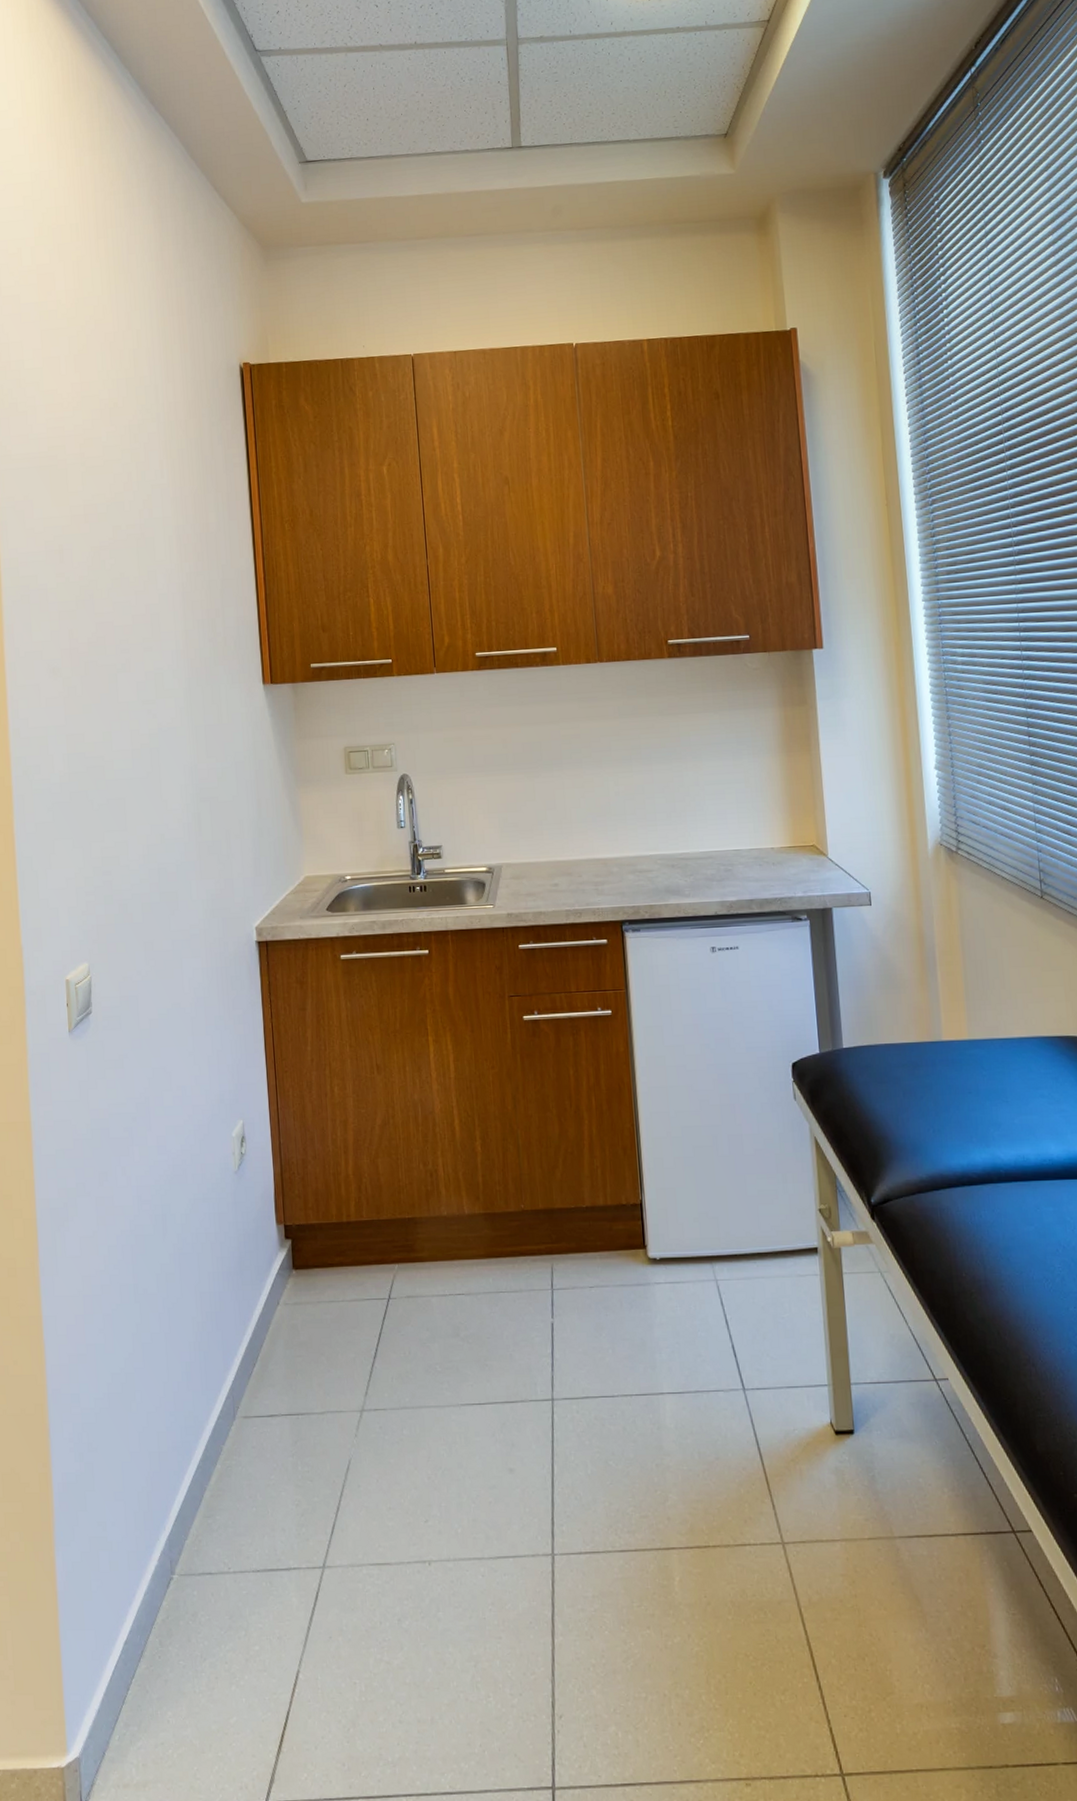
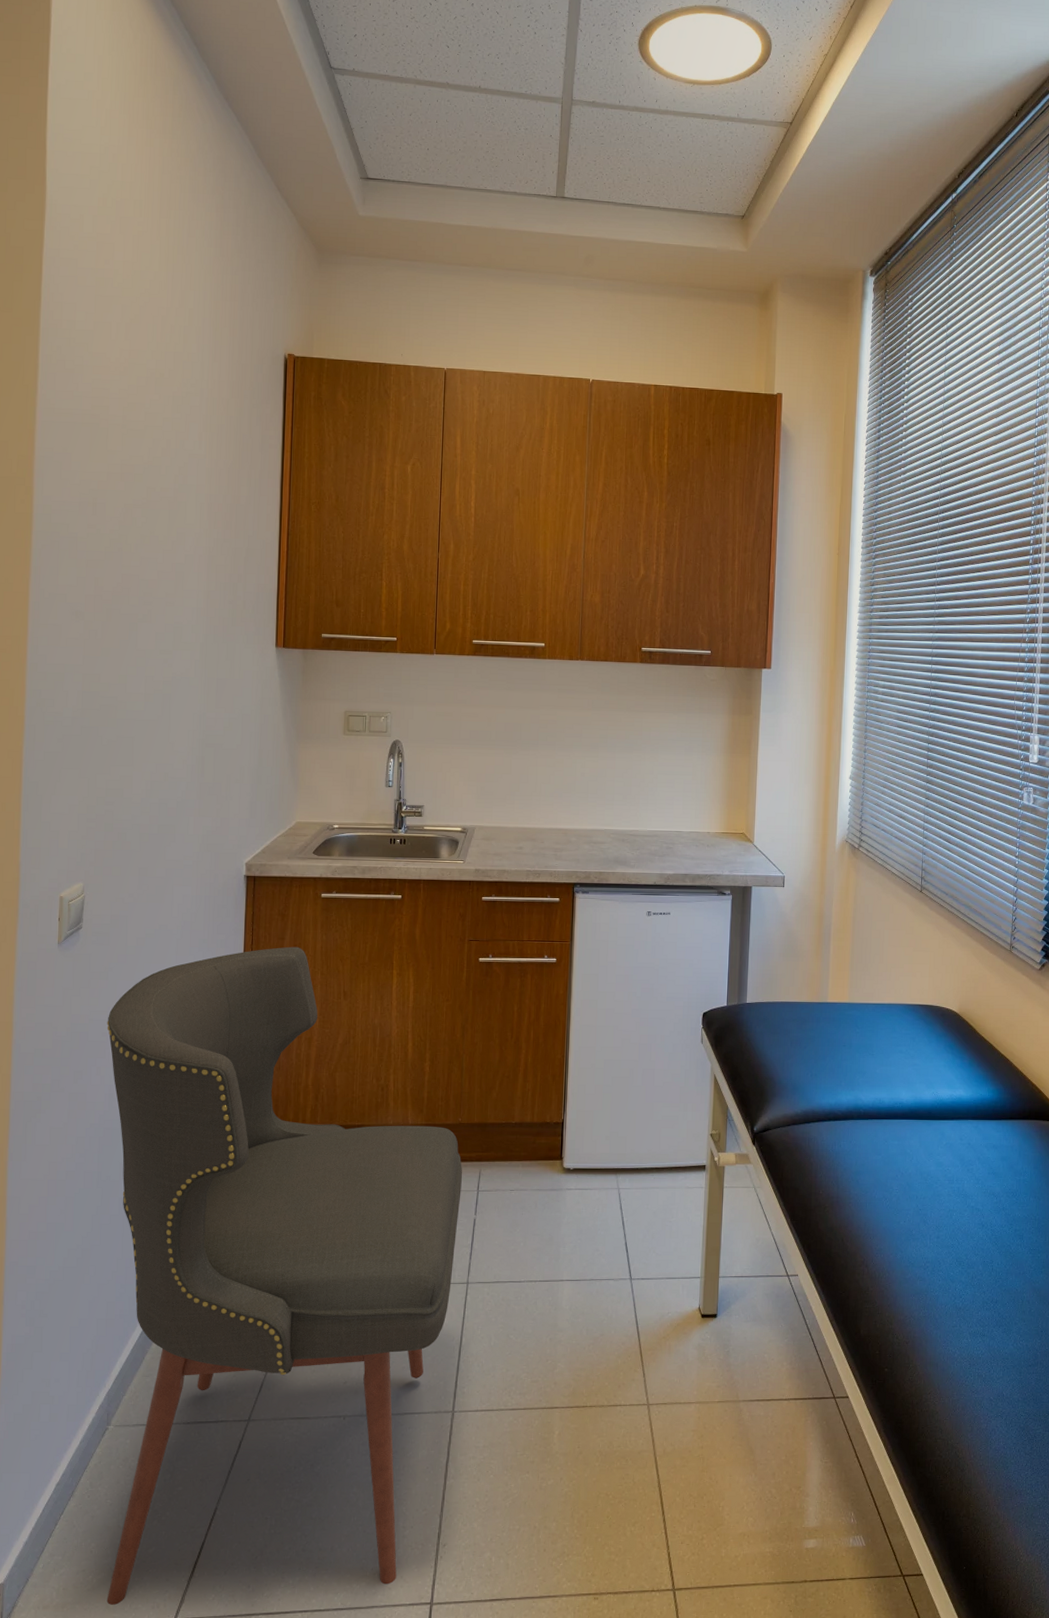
chair: none [127,1017,534,1785] -> present [106,946,462,1606]

